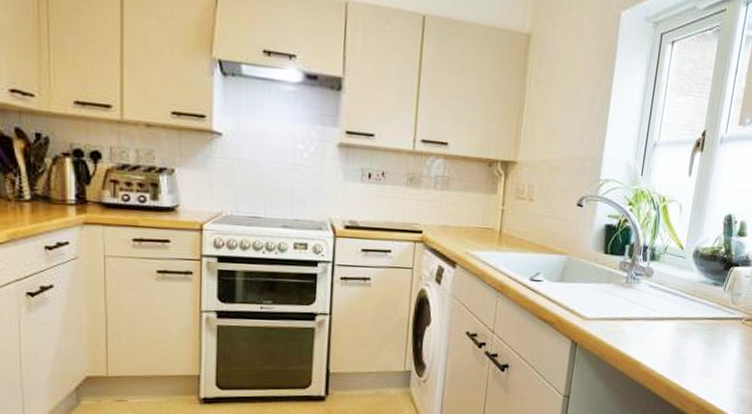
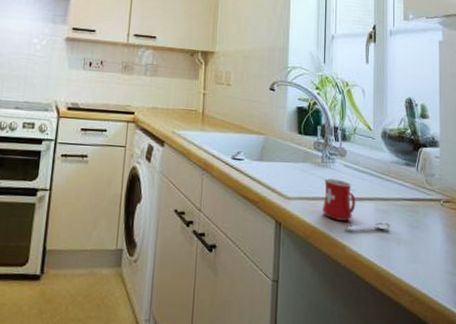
mug: none [621,299,689,348] -> present [323,178,391,230]

